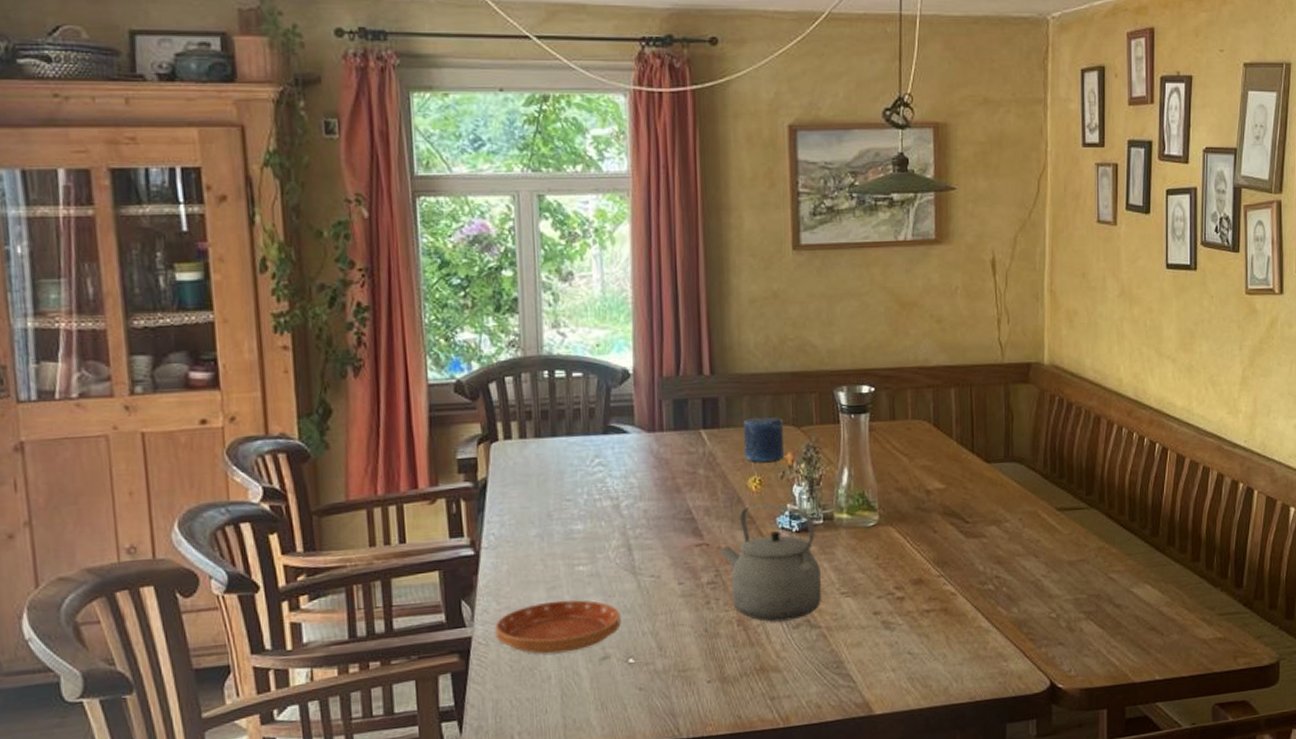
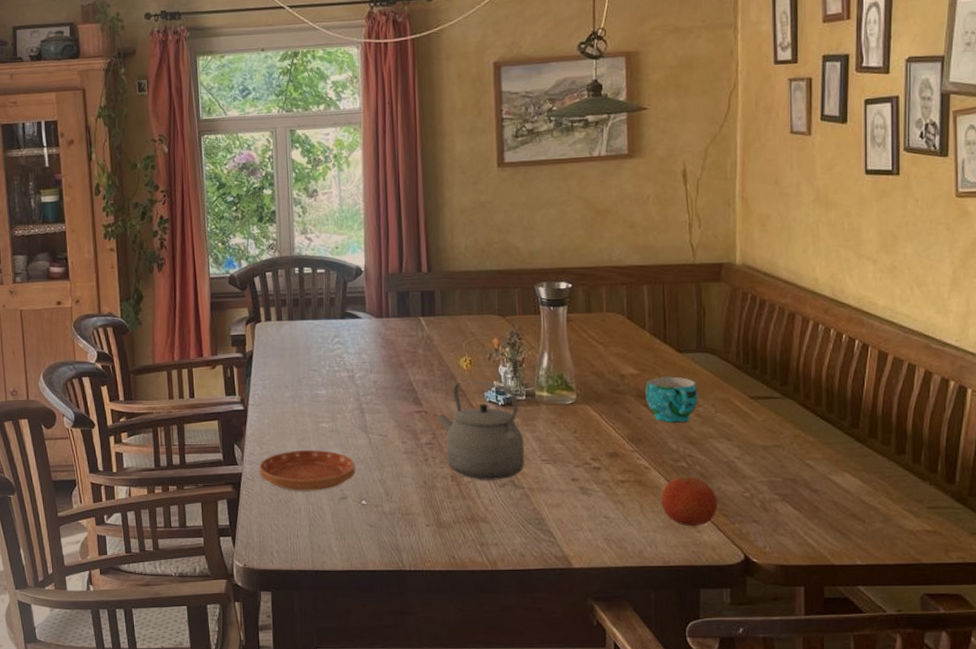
candle: present [744,417,784,462] -> none [456,308,490,345]
cup: none [952,490,1006,542] -> present [645,376,698,423]
fruit: none [967,600,1025,655] -> present [661,477,718,526]

